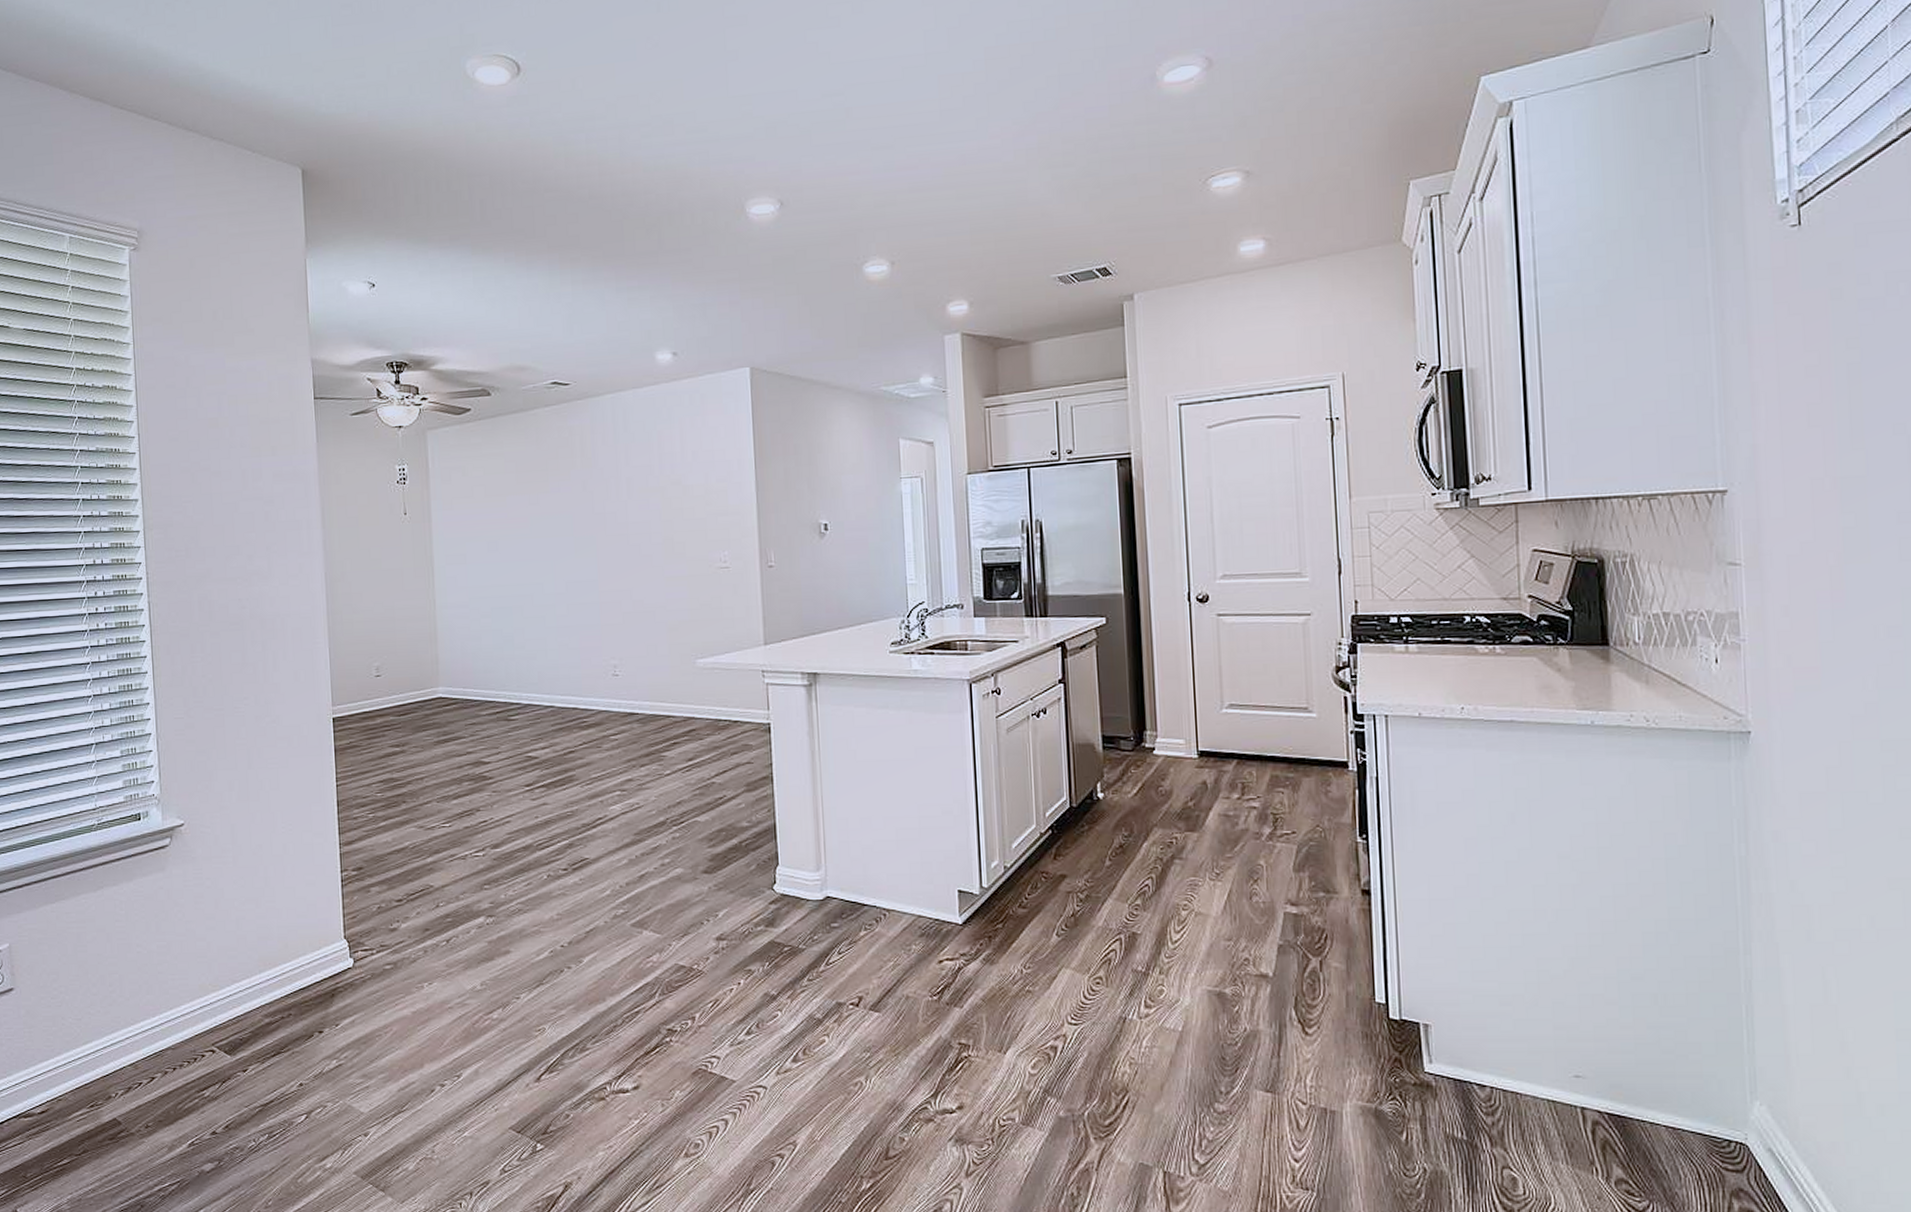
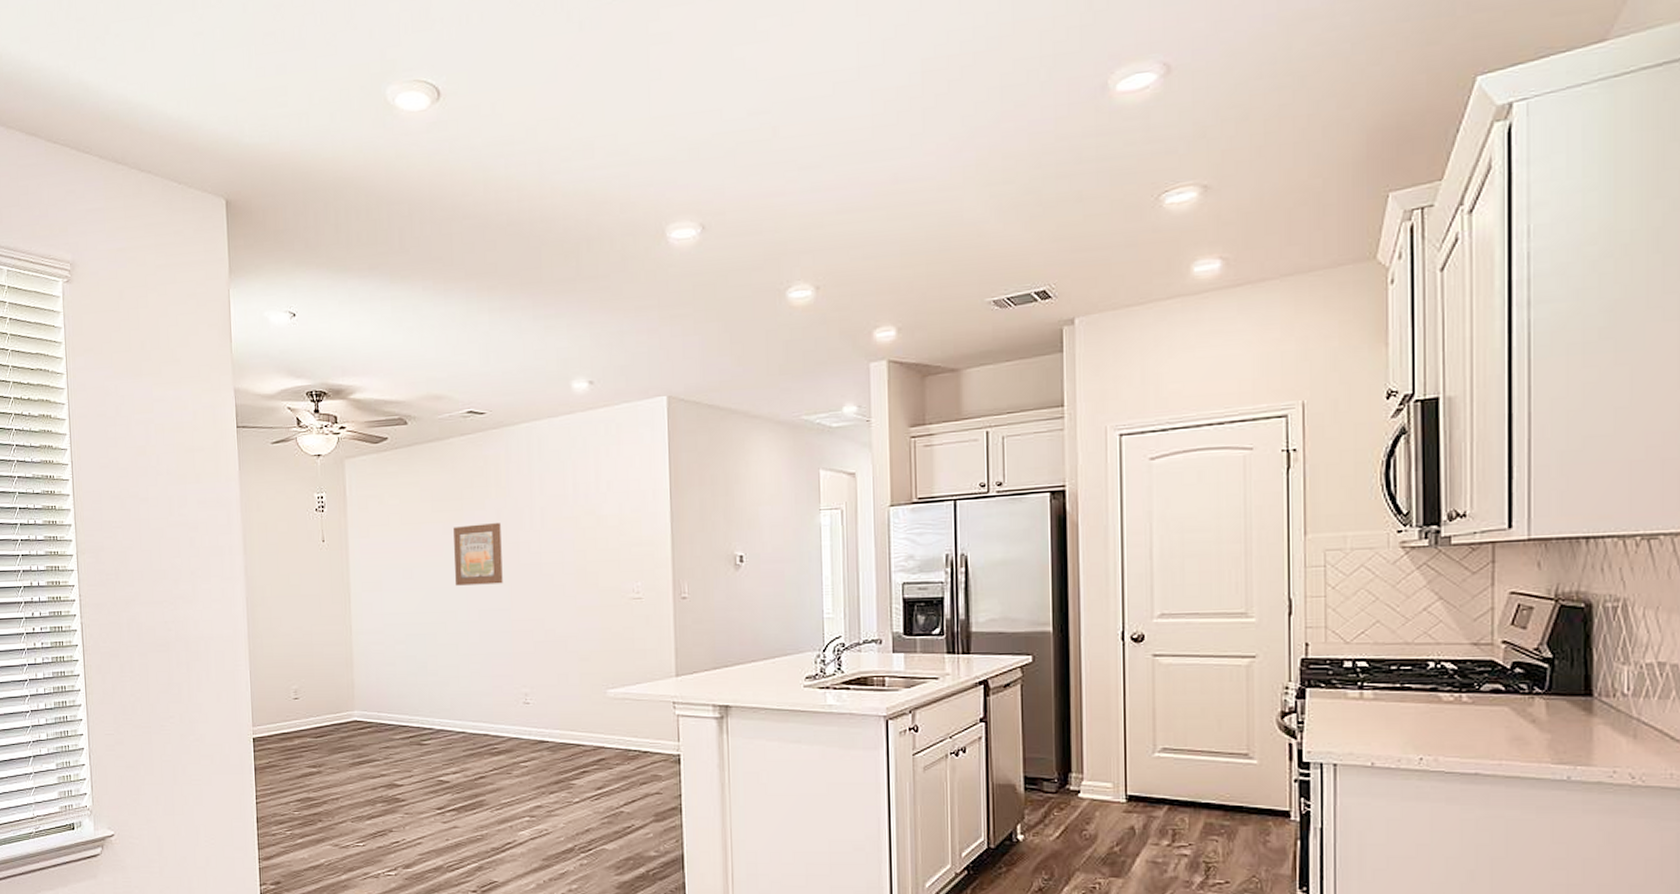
wall art: none [539,494,590,558] -> present [453,523,503,586]

